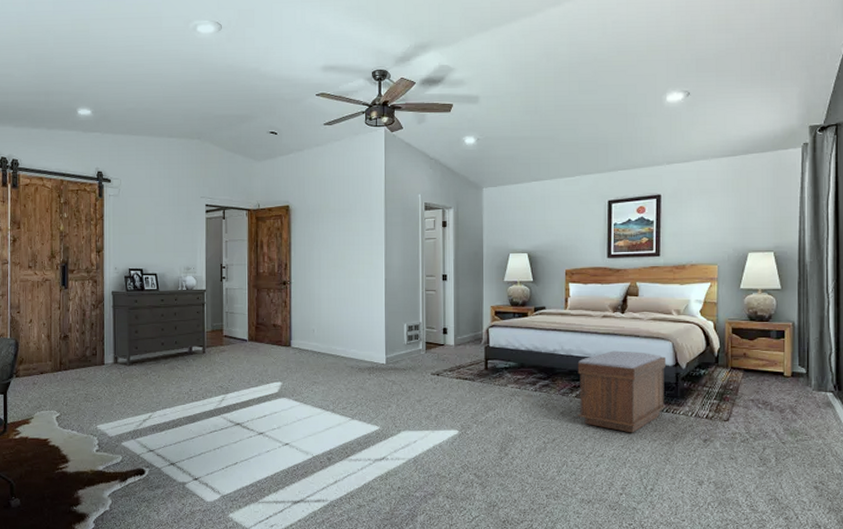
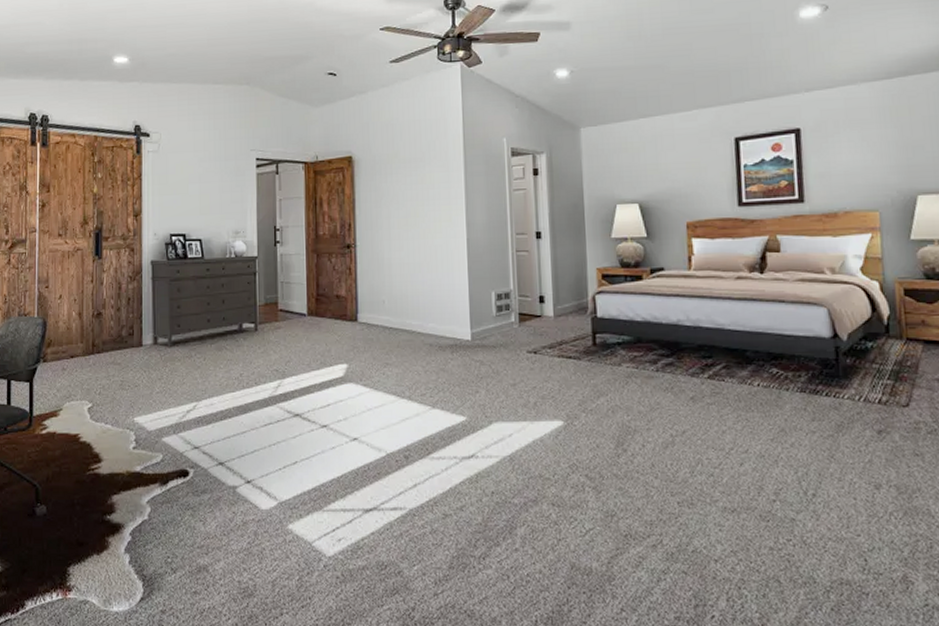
bench: present [577,350,666,433] -> none [708,319,825,423]

